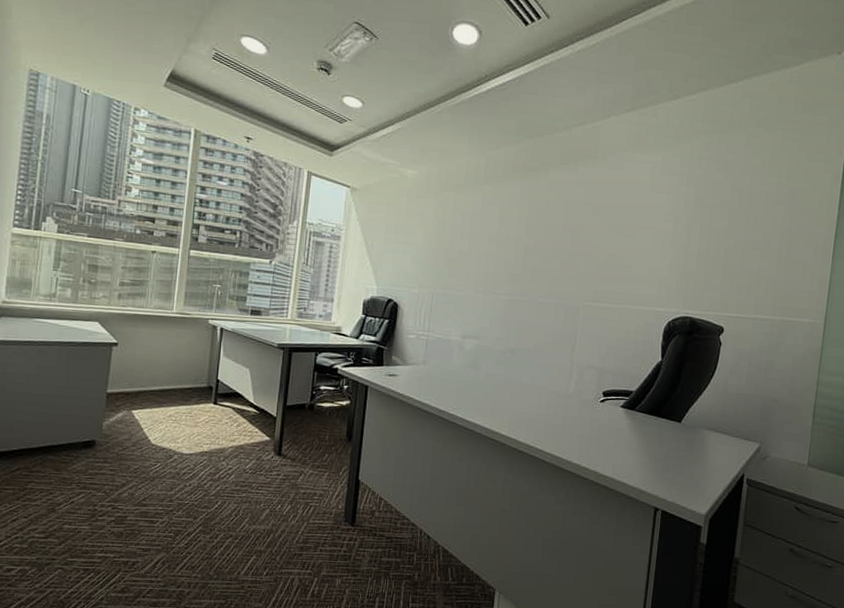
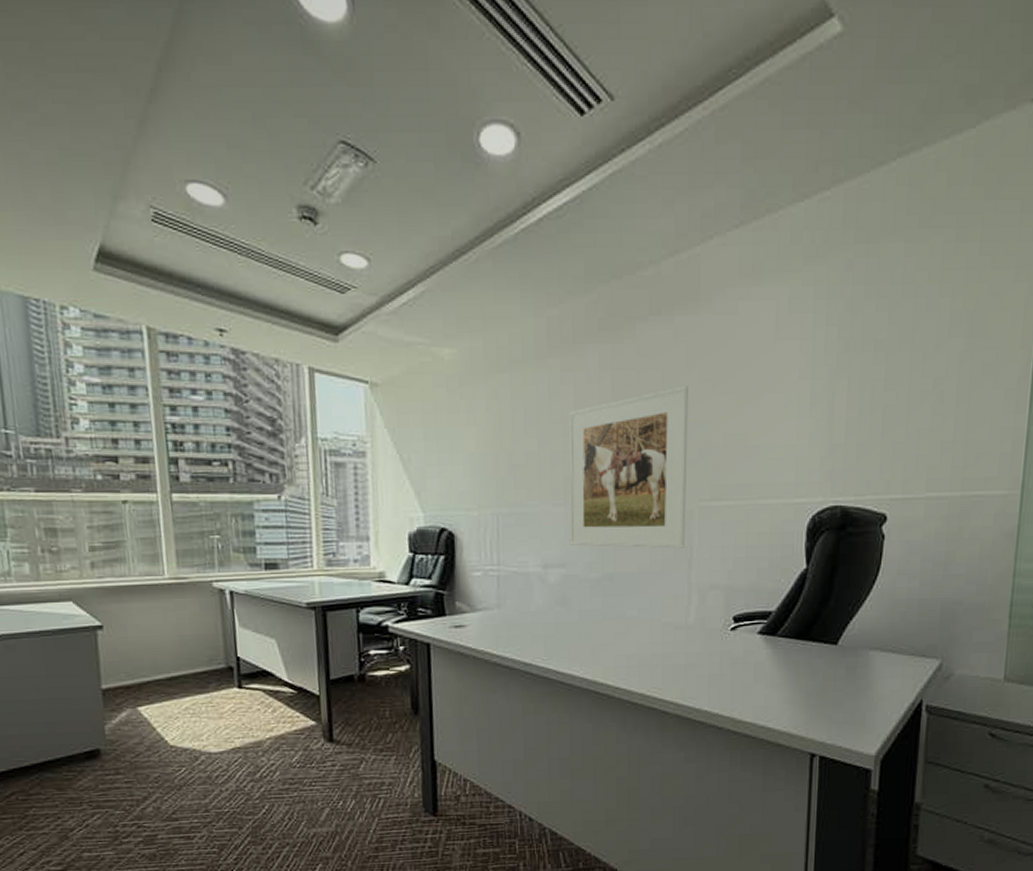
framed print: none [484,216,584,335] -> present [568,386,688,549]

